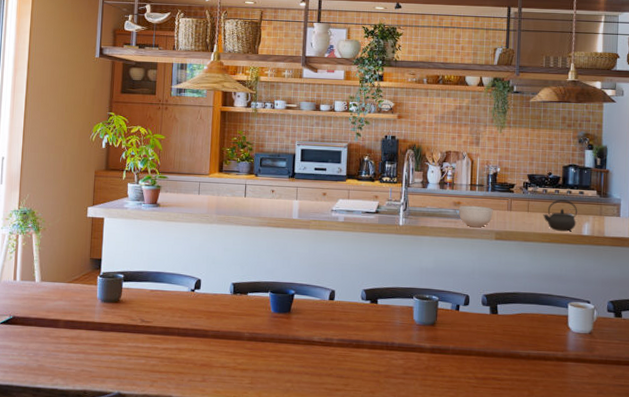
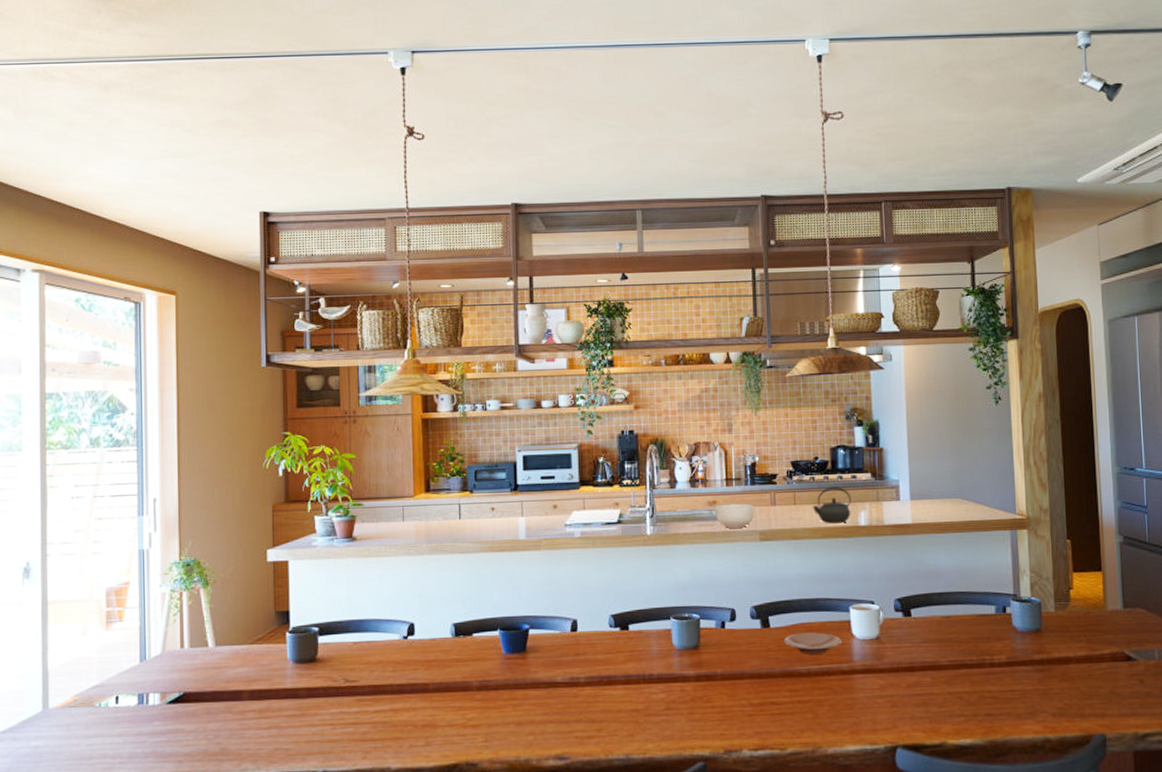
saucer: none [508,321,560,341] -> present [784,632,843,654]

